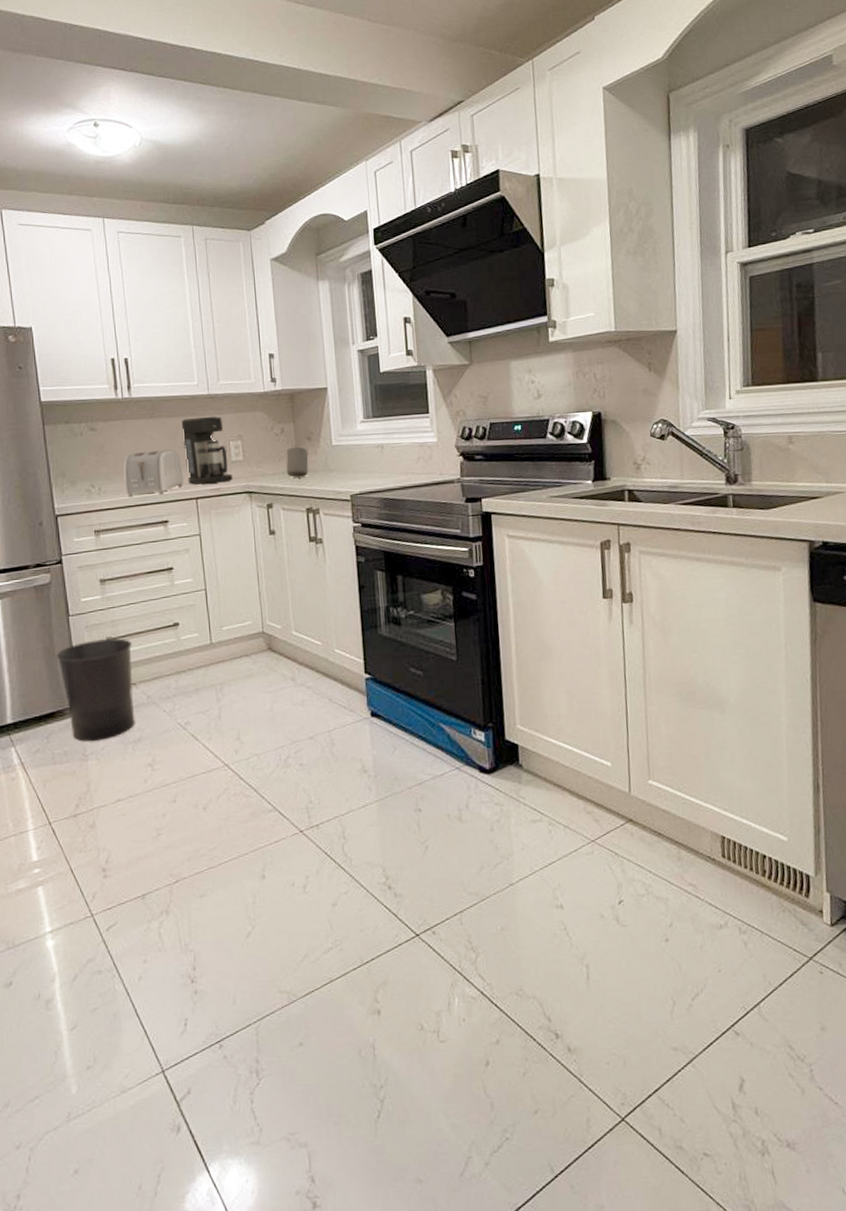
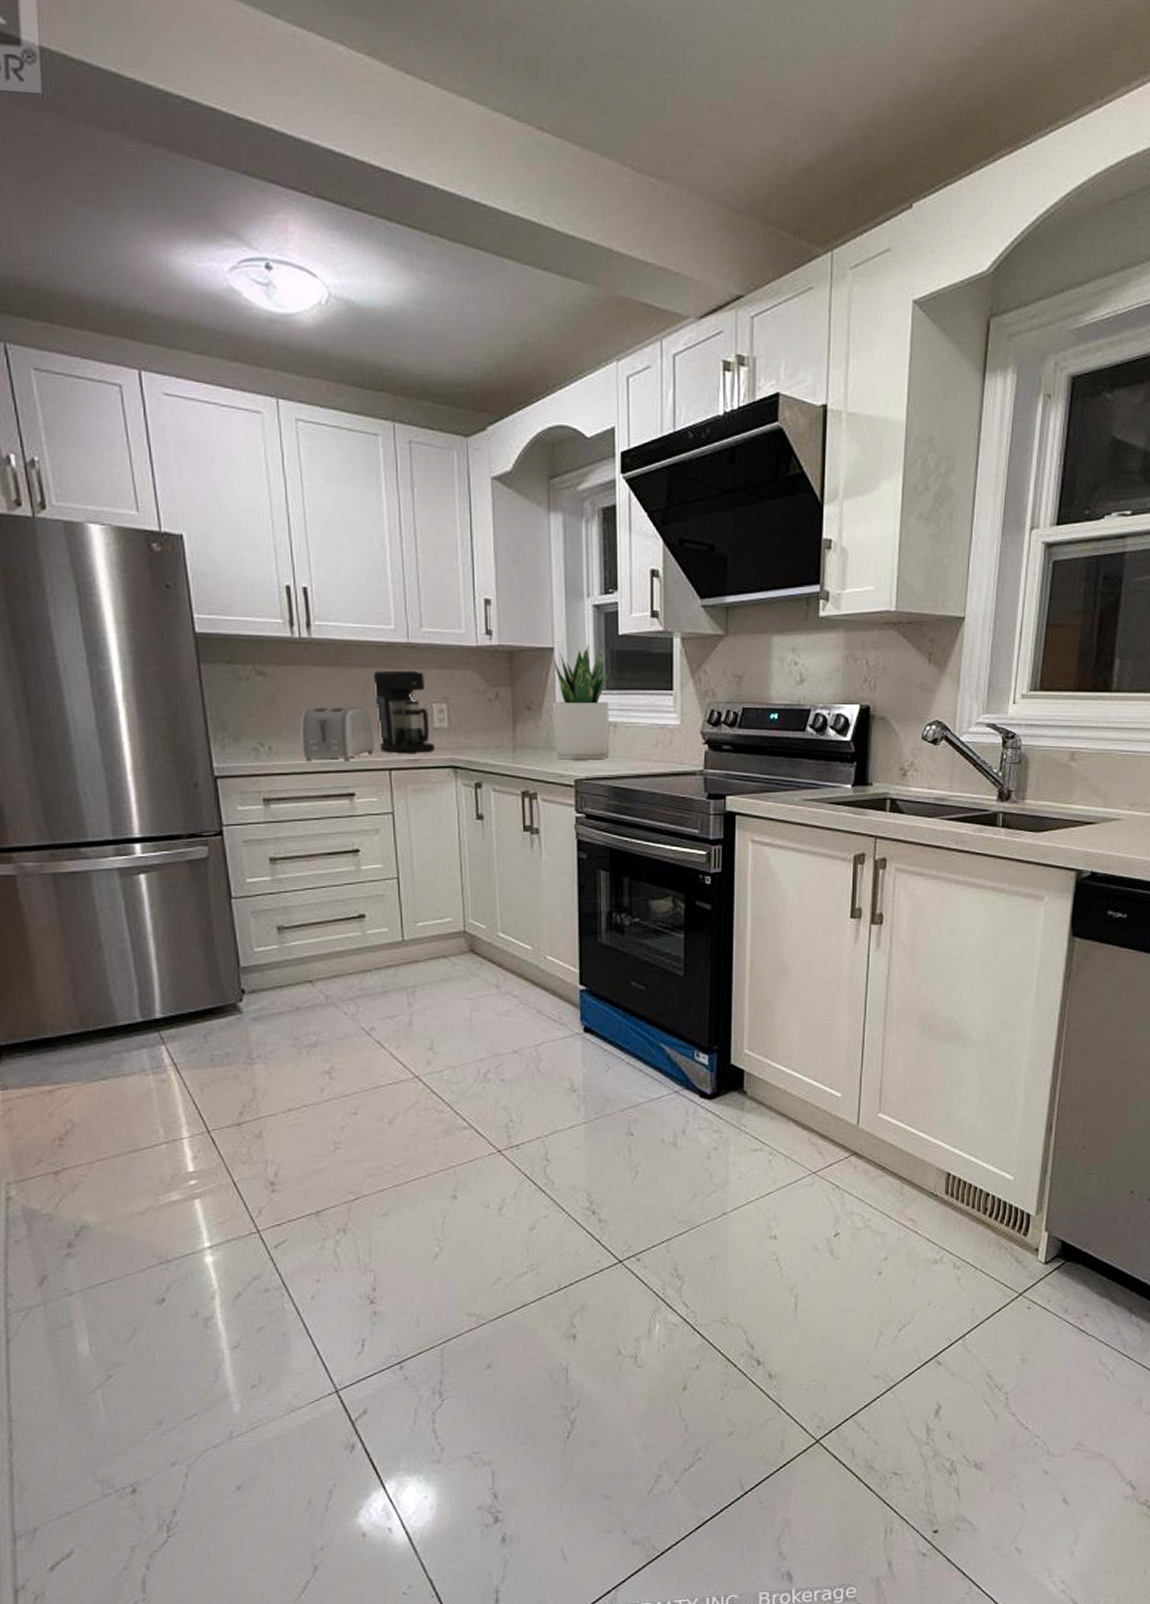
waste bin: present [56,638,135,742] -> none [215,928,311,1044]
canister: present [279,445,317,479] -> none [491,715,537,755]
planter: none [327,382,378,479] -> present [552,645,610,760]

